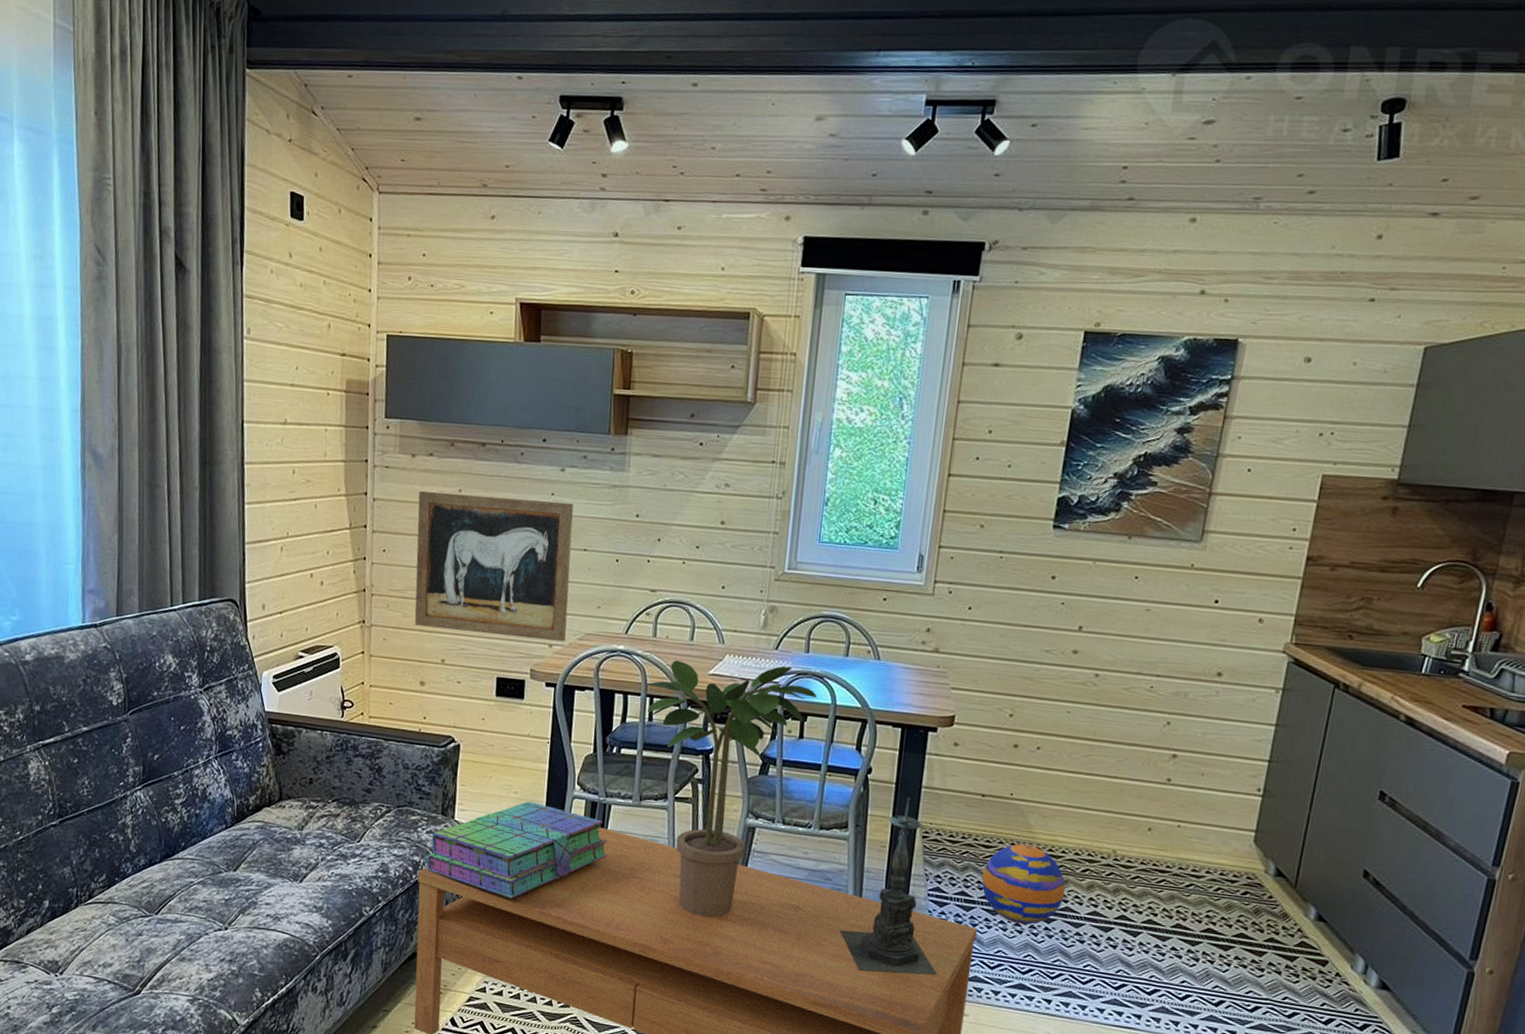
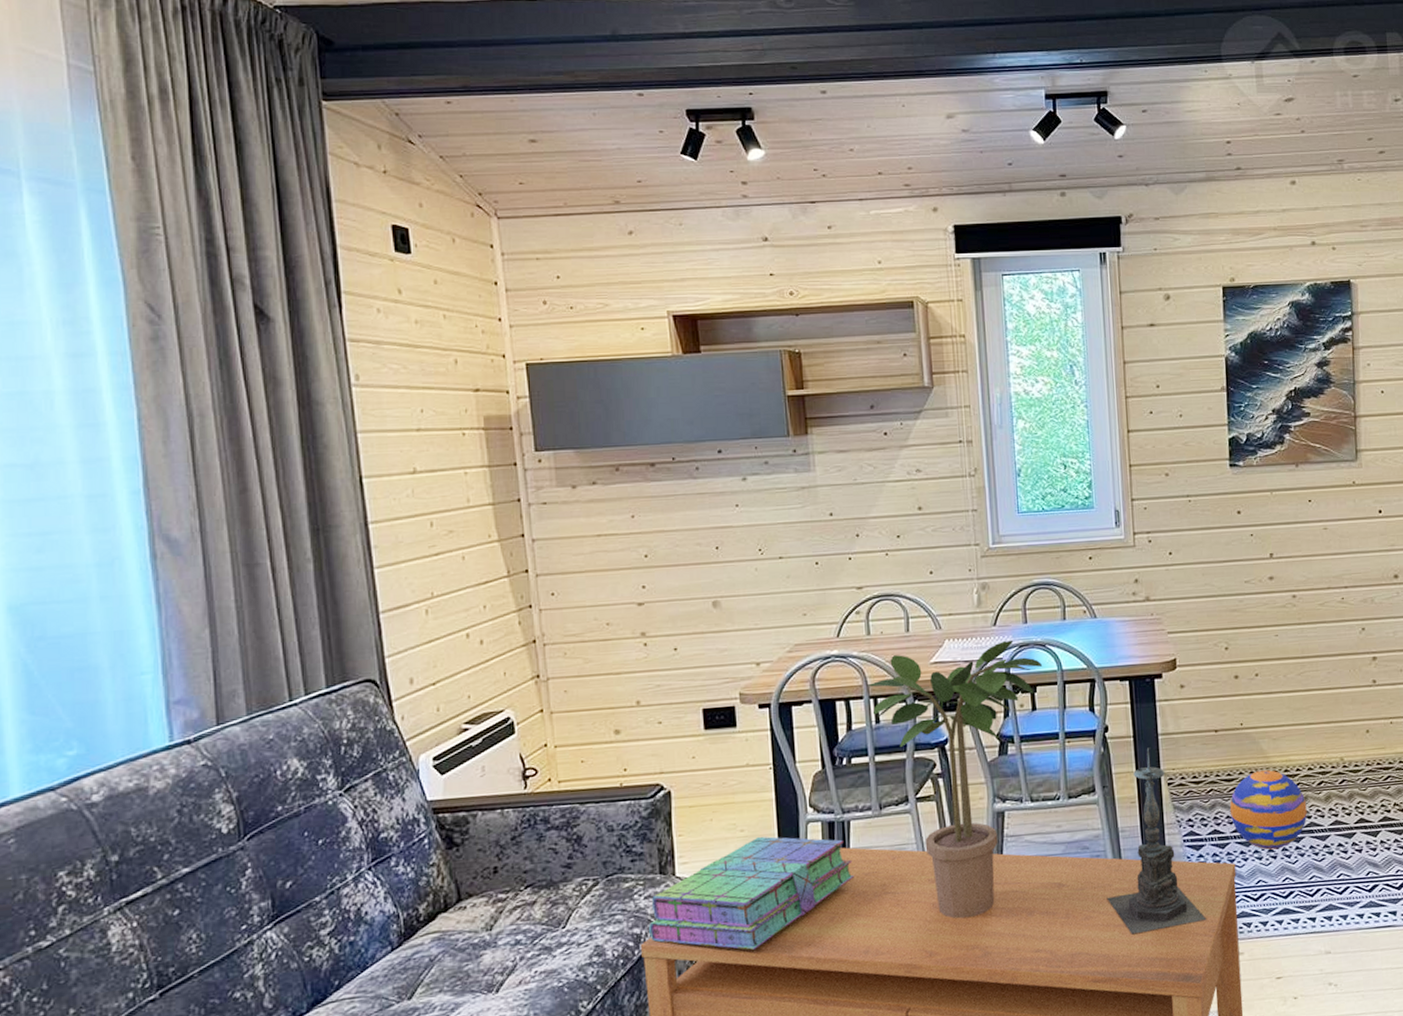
wall art: present [414,491,574,642] -> none [586,511,774,669]

